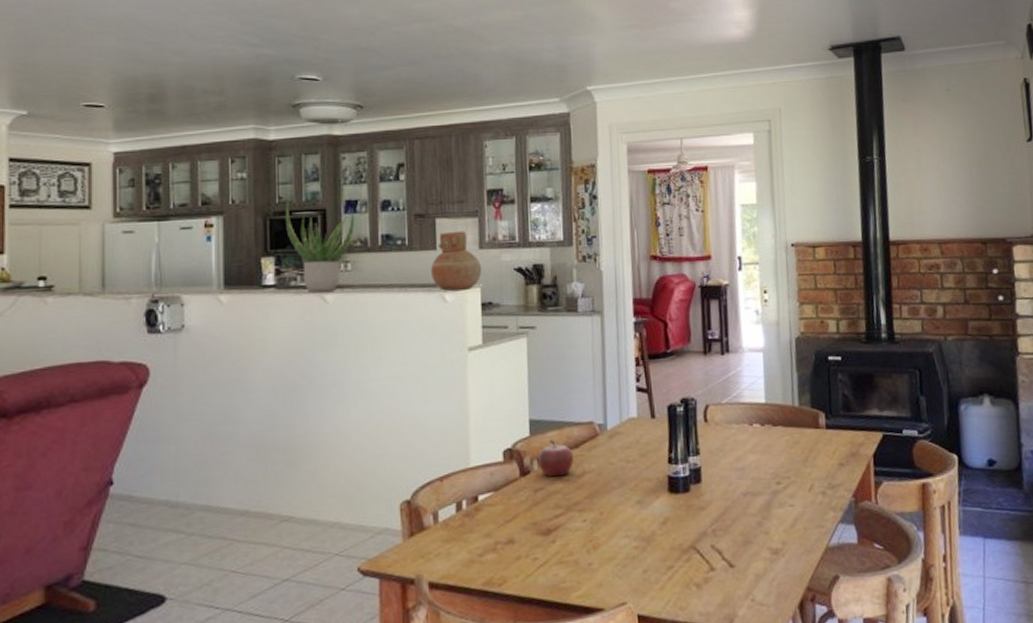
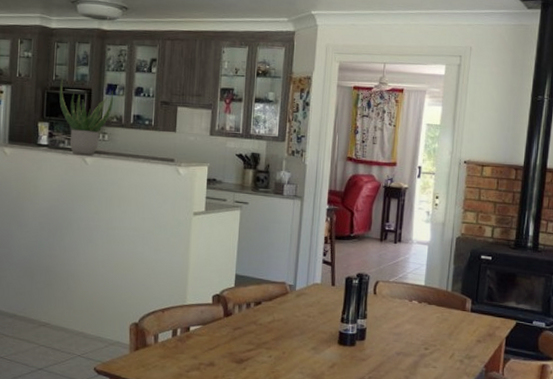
vase: present [431,231,482,292] -> none [170,118,211,168]
fruit: present [538,440,574,477] -> none [239,292,267,321]

